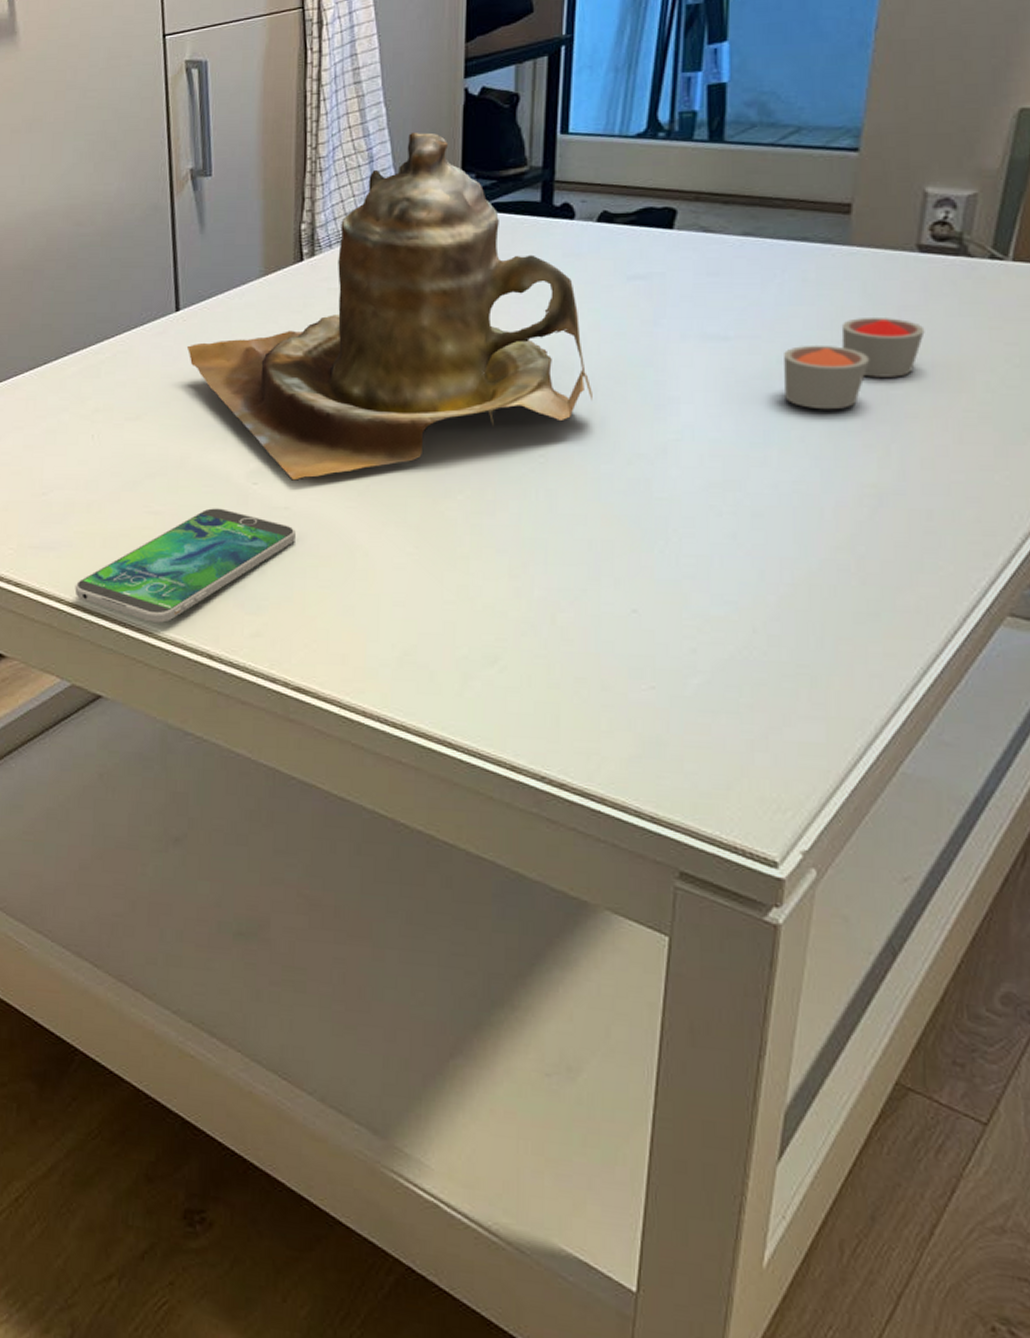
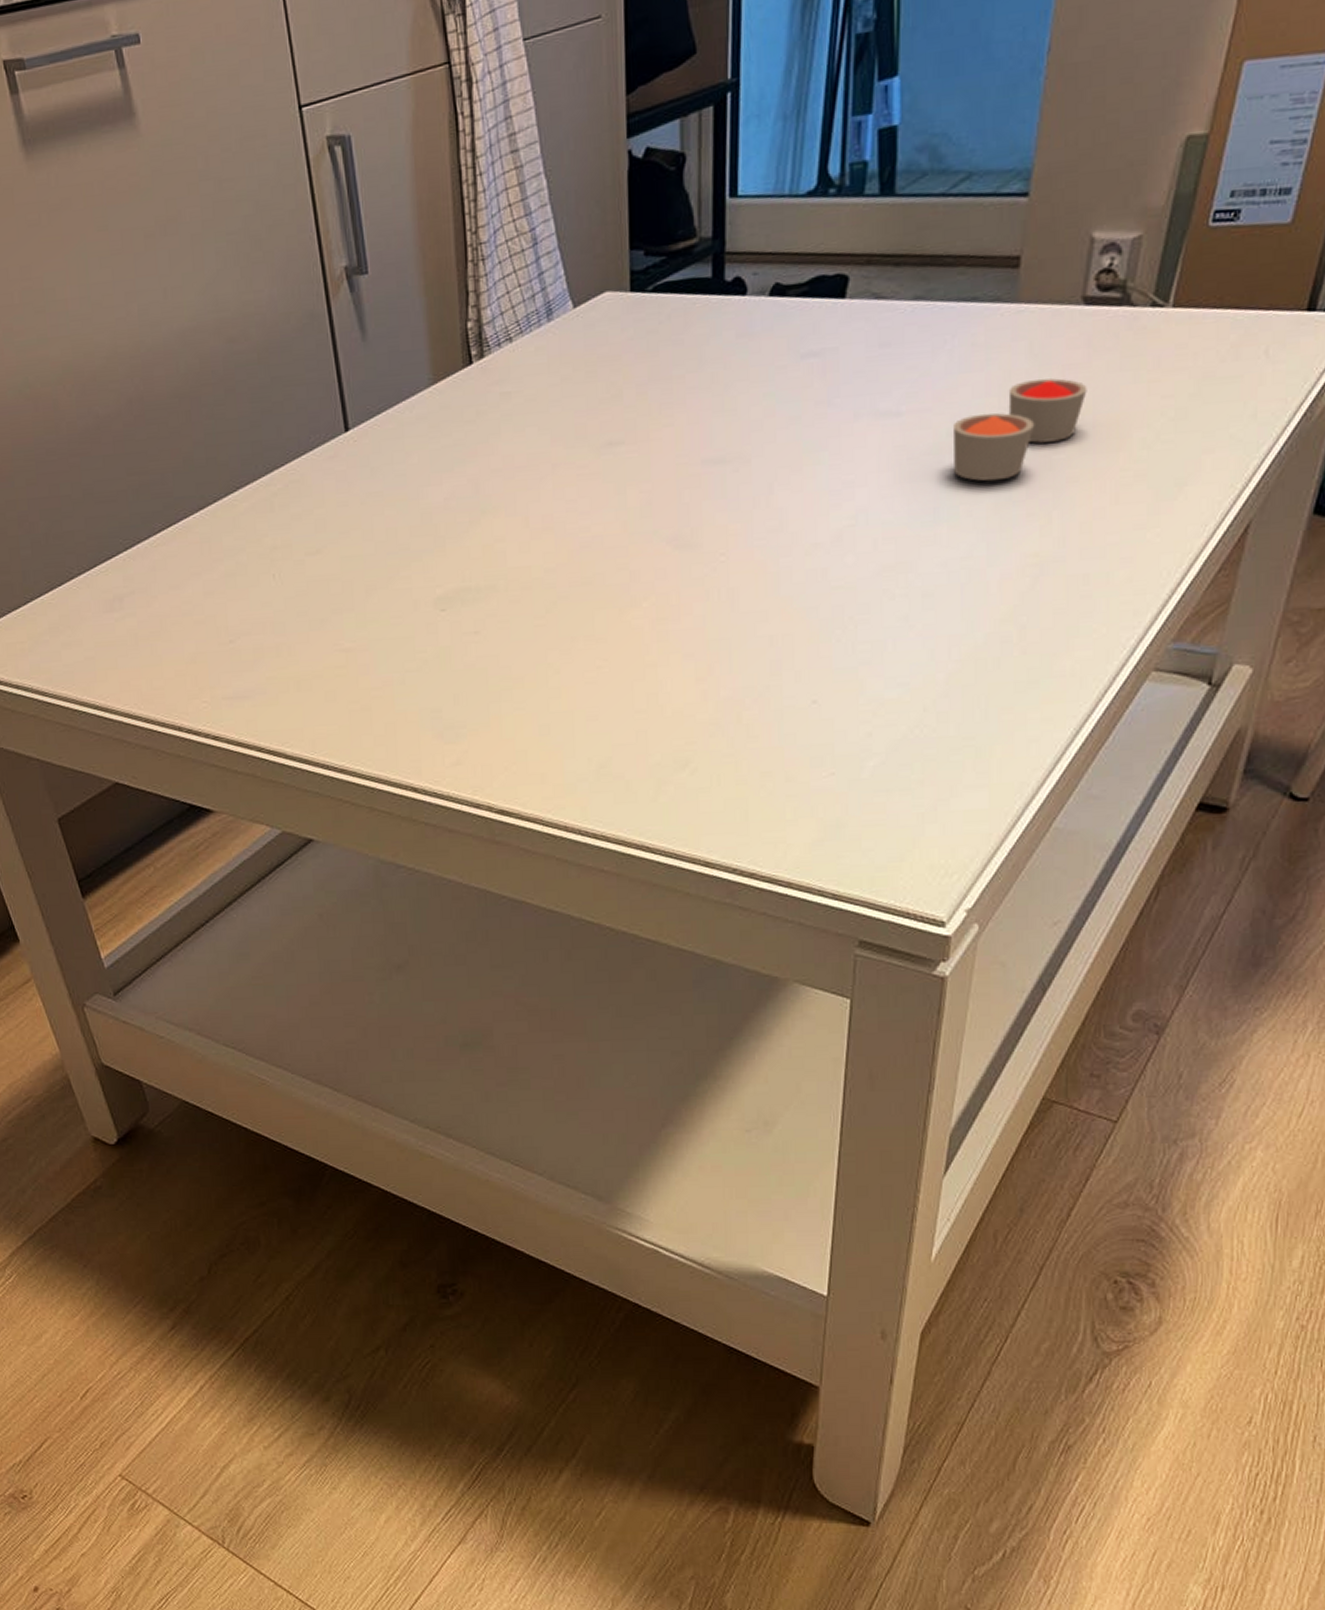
smartphone: present [74,508,296,623] -> none [274,639,488,762]
teapot: present [186,132,592,481] -> none [360,206,770,603]

